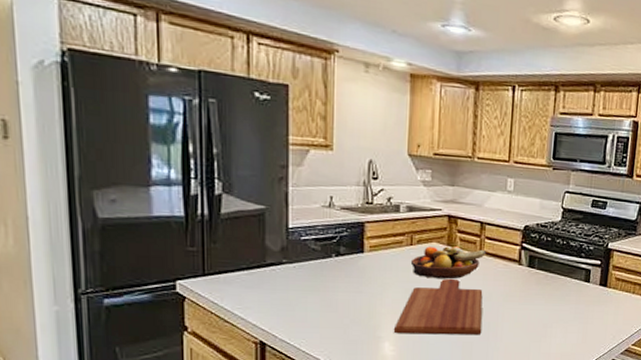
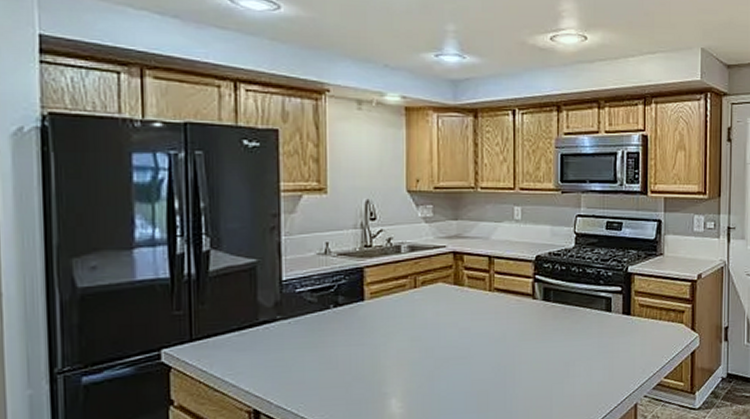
cutting board: present [393,278,483,335] -> none [400,320,498,388]
fruit bowl: present [410,245,486,279] -> none [415,284,496,323]

